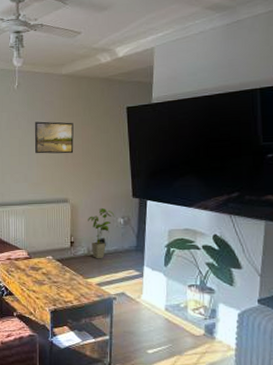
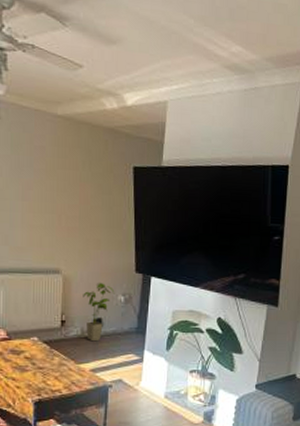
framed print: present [35,121,74,154] -> none [20,170,70,215]

